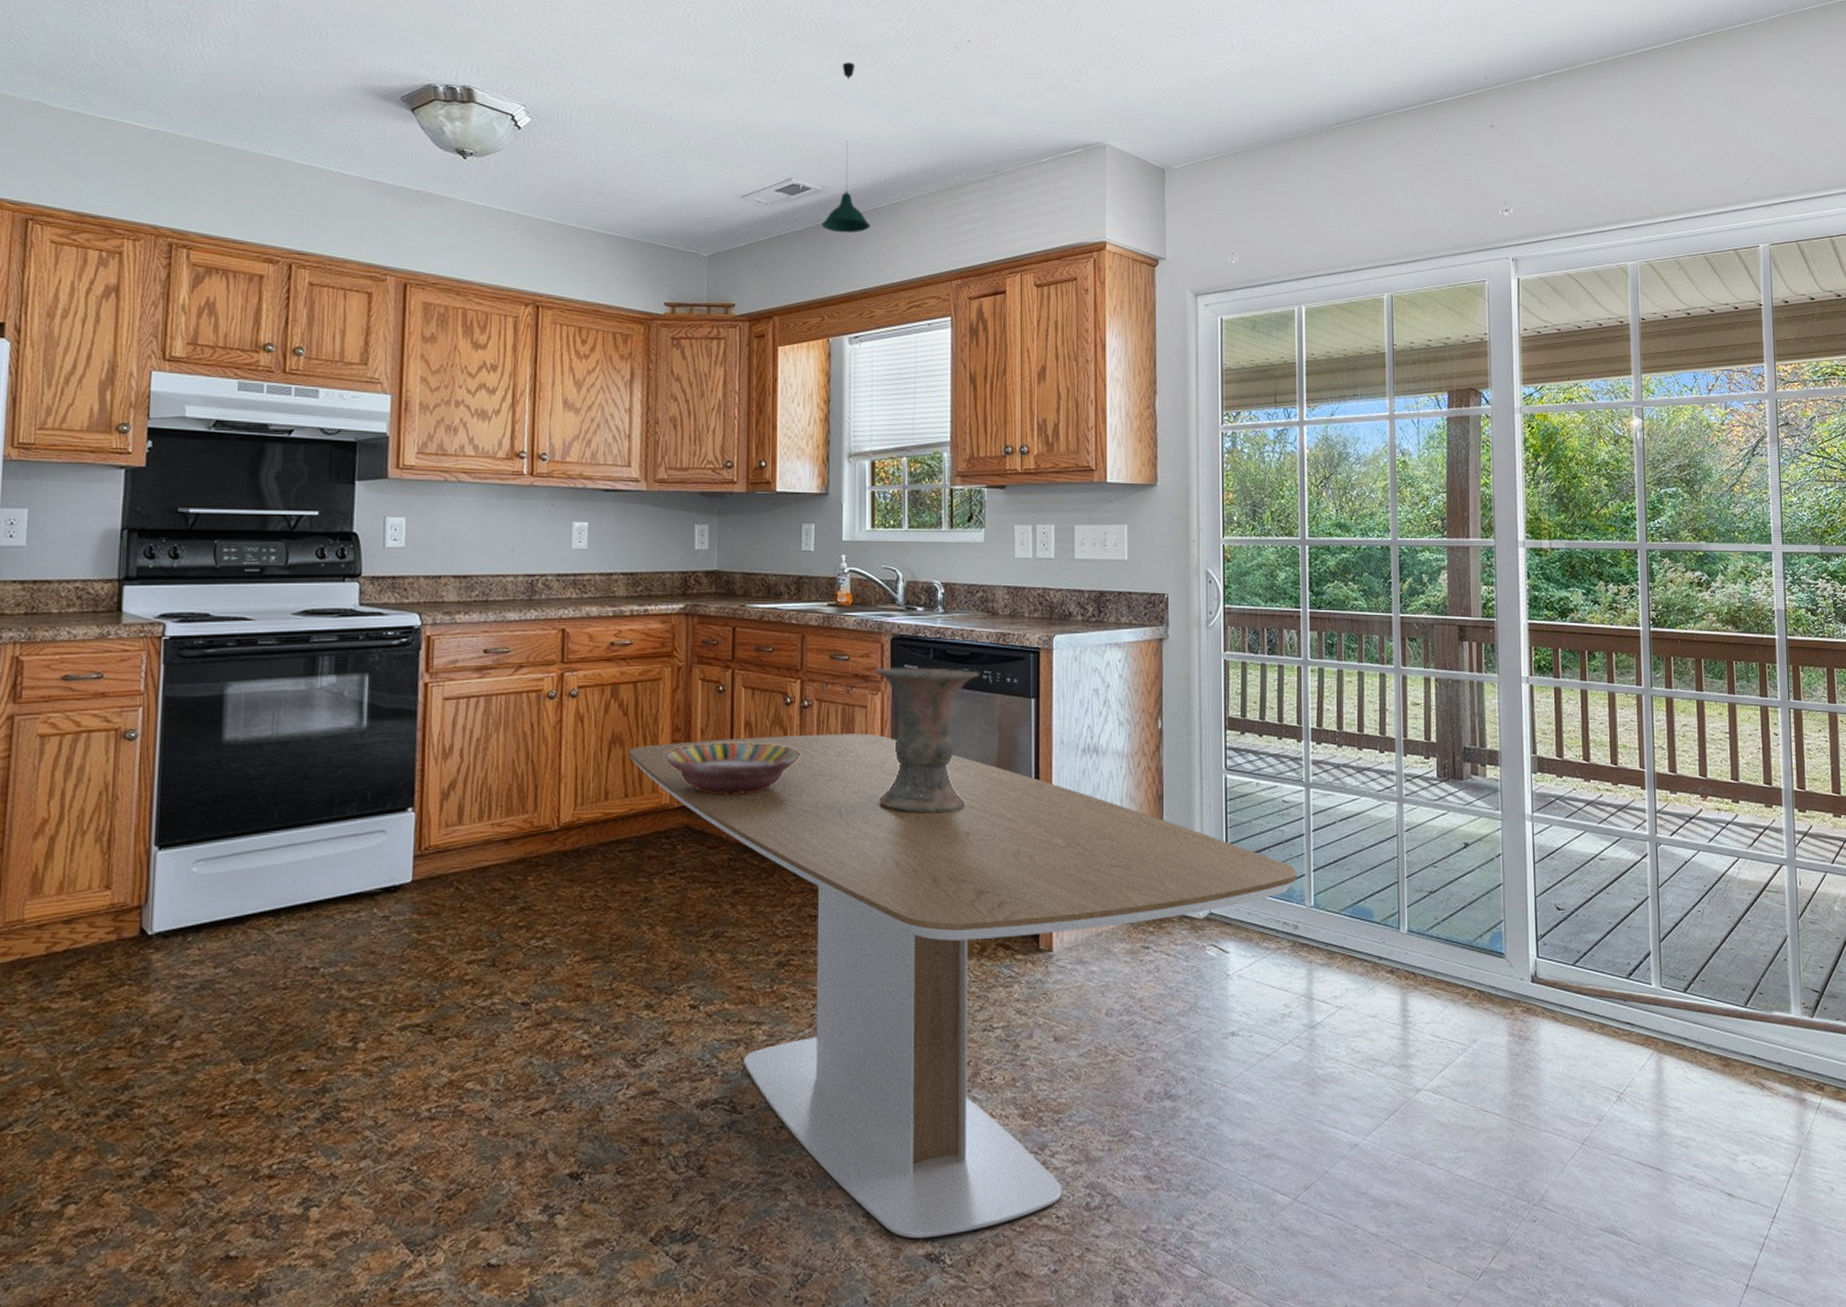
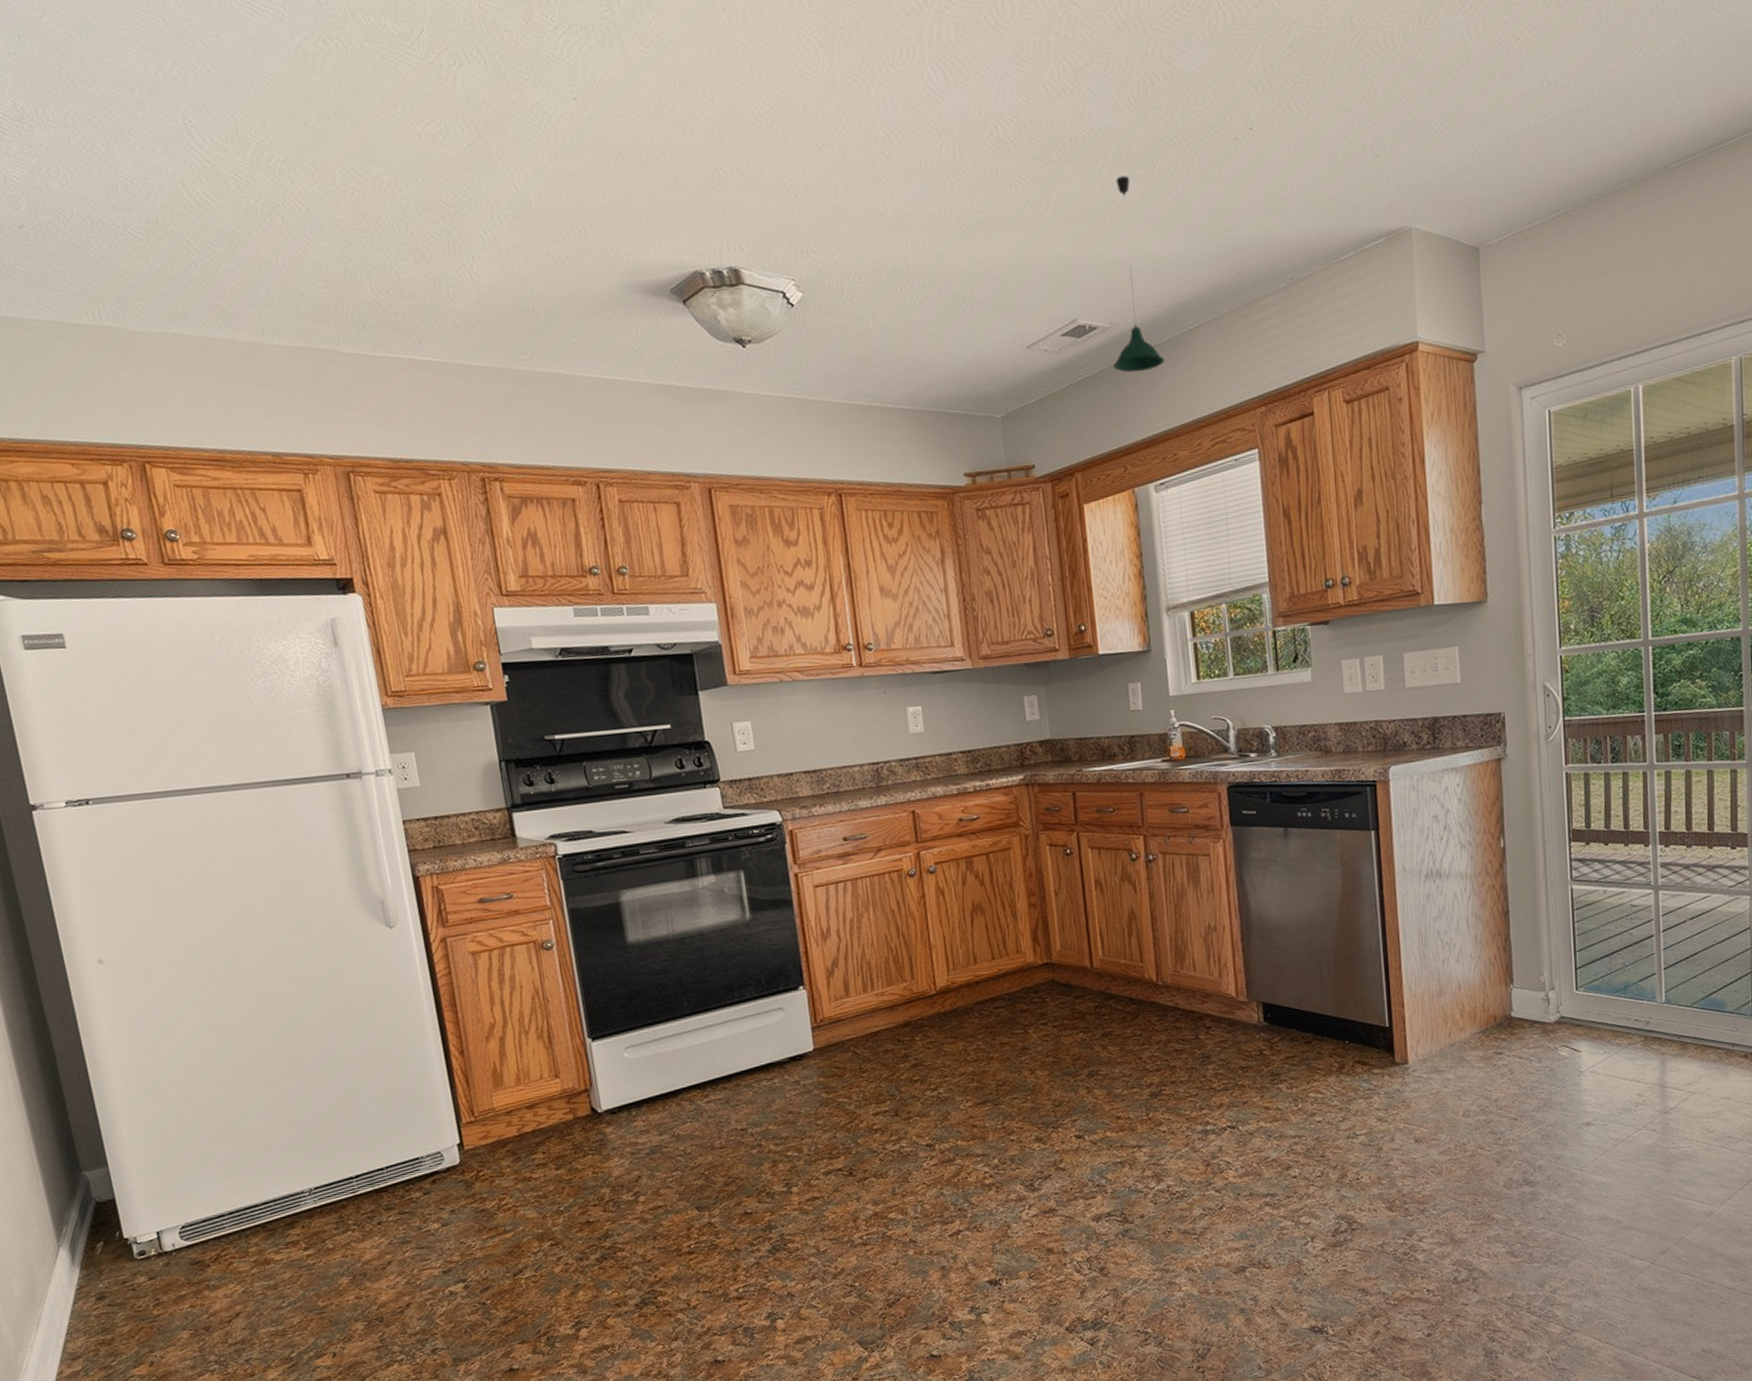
dining table: present [628,733,1297,1239] -> none [989,879,1648,1316]
serving bowl: present [664,743,800,795] -> none [1023,898,1151,950]
vase: present [875,667,980,812] -> none [1214,809,1318,949]

